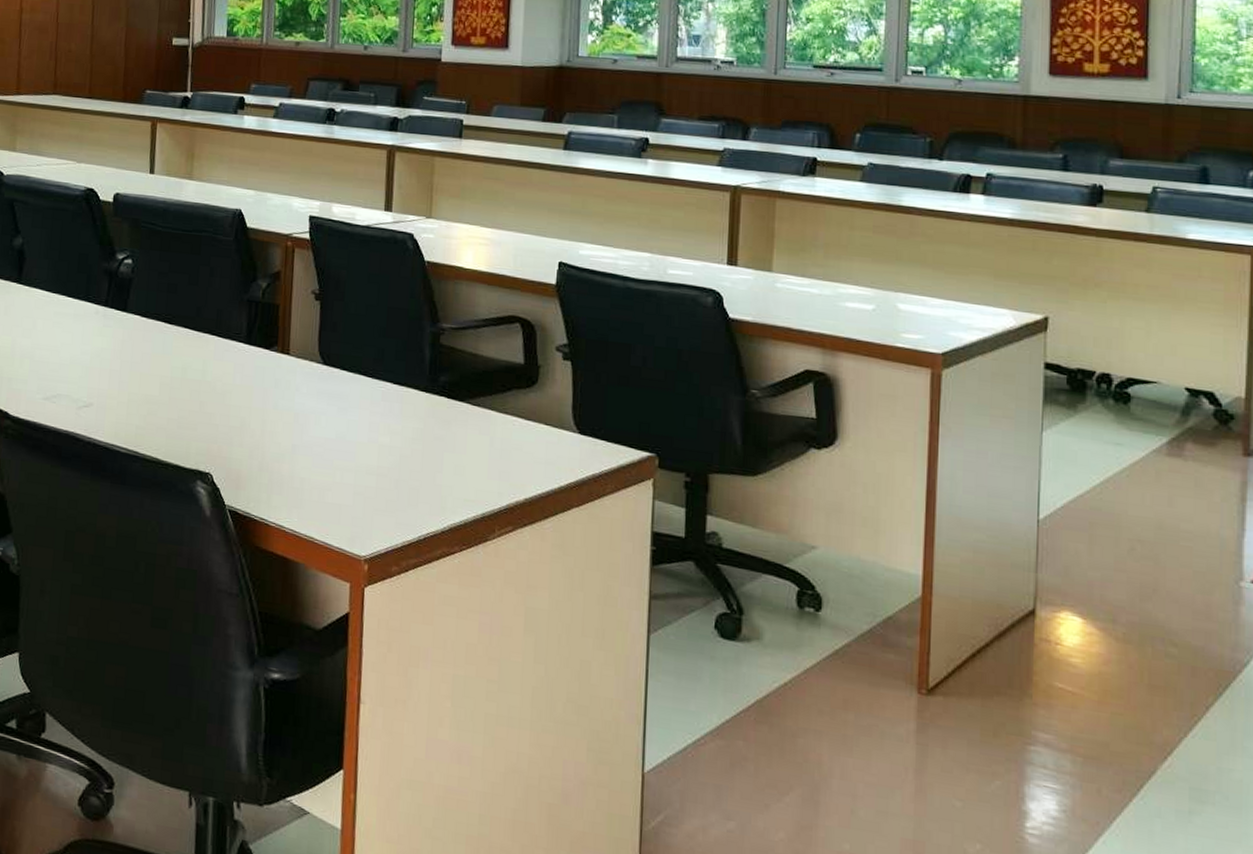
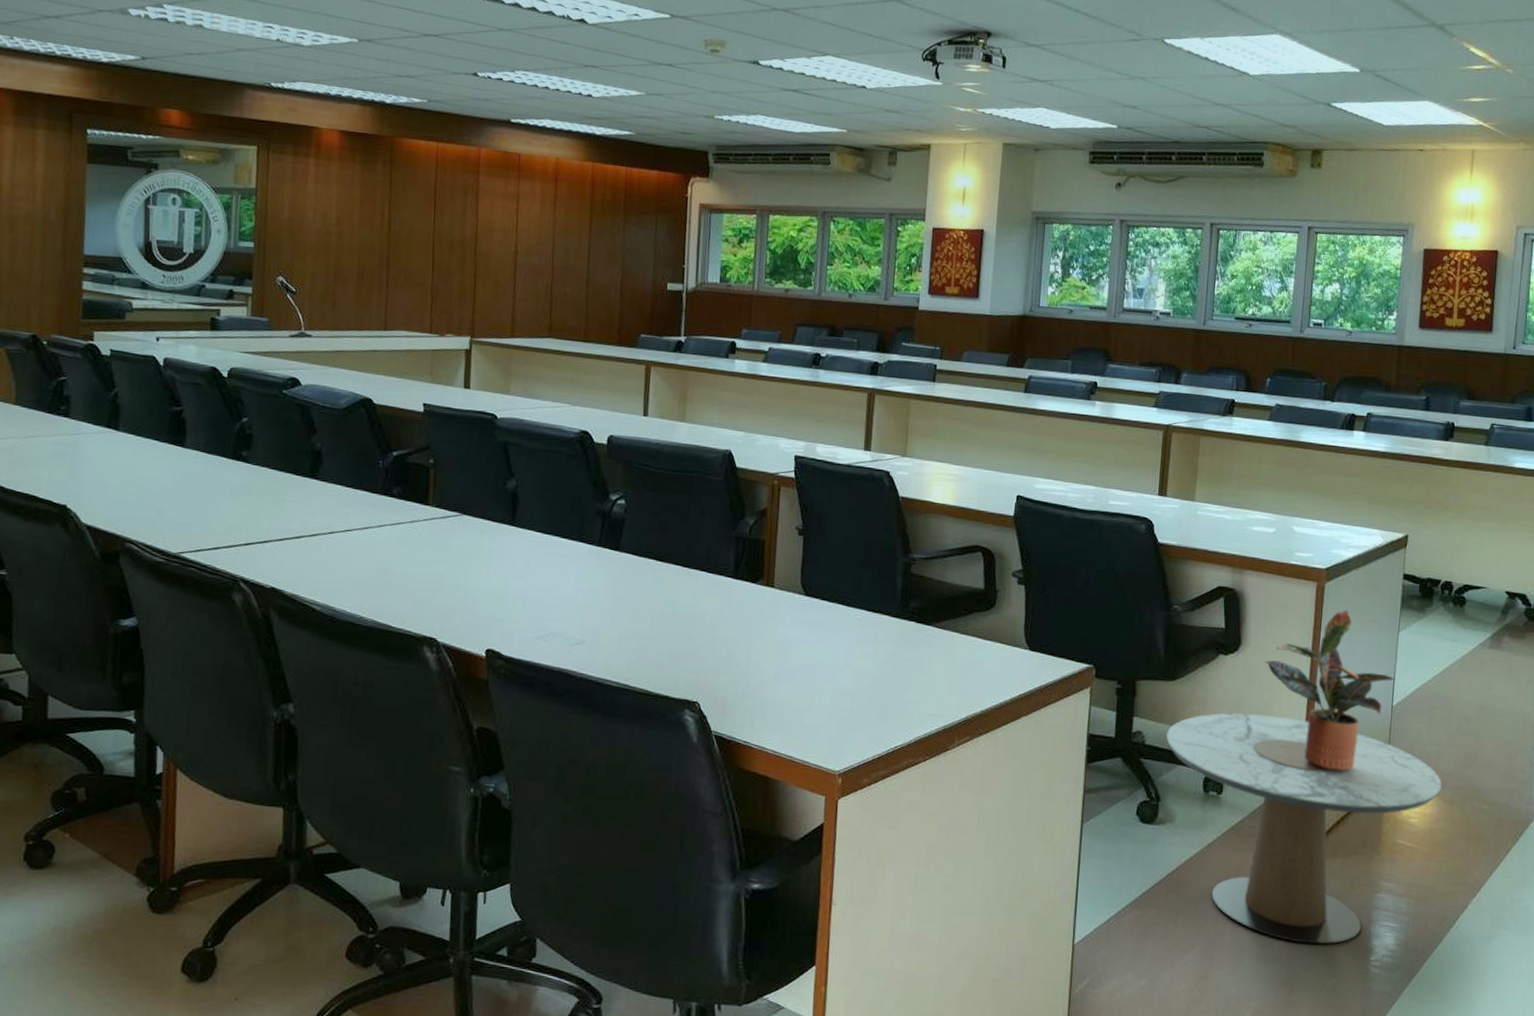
side table: none [747,516,1111,803] -> present [1165,713,1442,945]
potted plant: none [869,402,1040,594] -> present [1265,609,1395,771]

